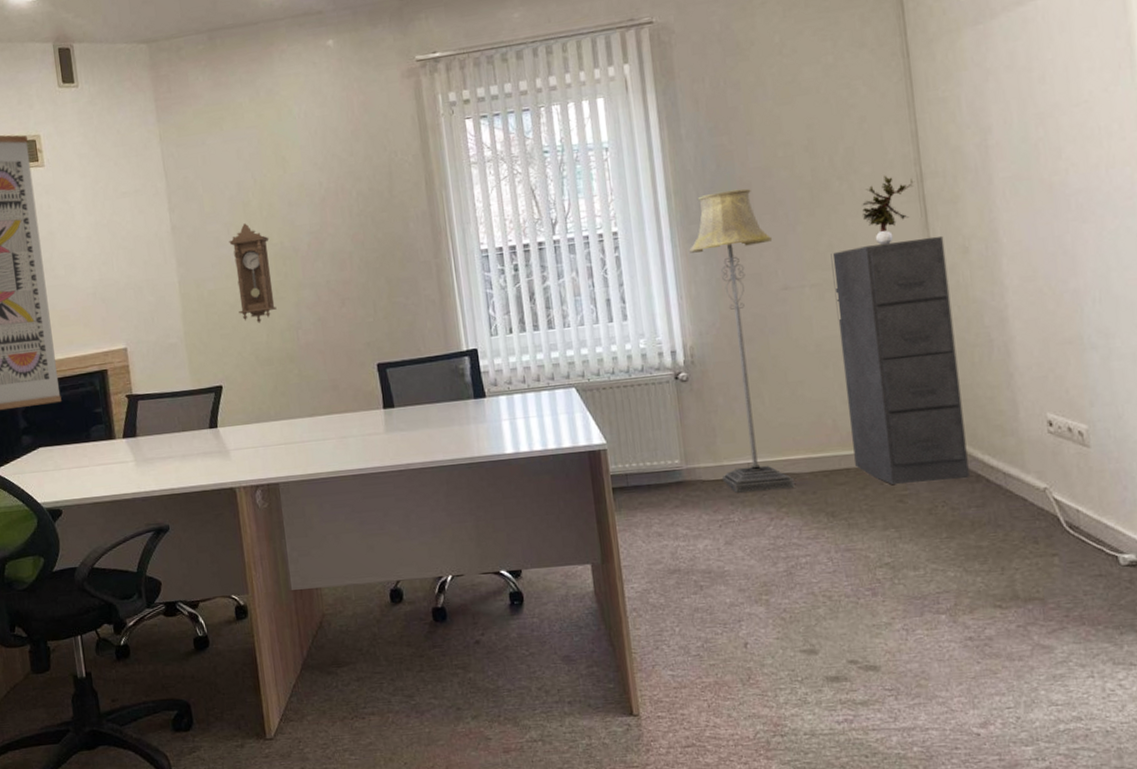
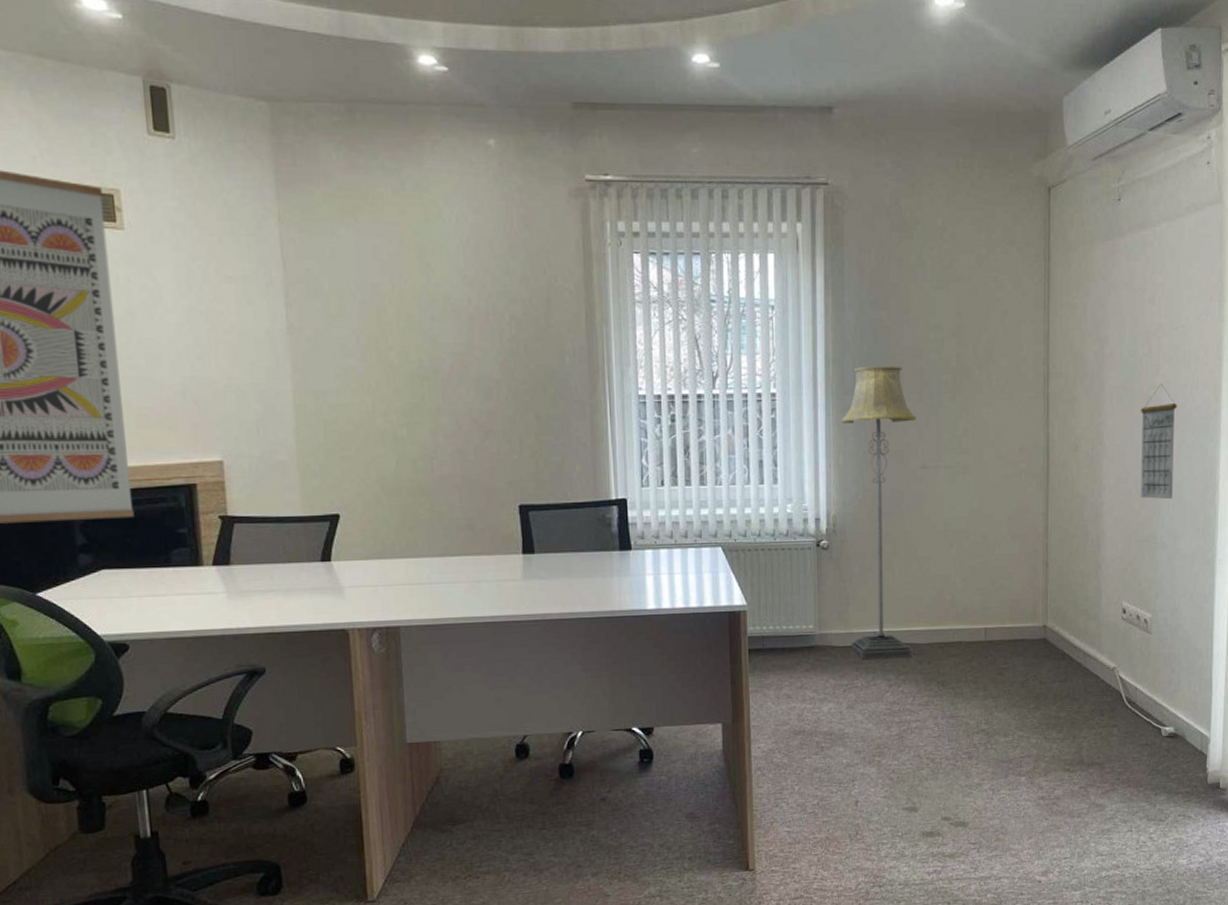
pendulum clock: present [229,223,277,323] -> none [357,333,409,448]
filing cabinet: present [830,235,970,484] -> none [965,433,1060,658]
potted plant: present [862,175,914,246] -> none [995,370,1041,436]
calendar: none [1042,167,1098,296] -> present [1140,384,1177,500]

